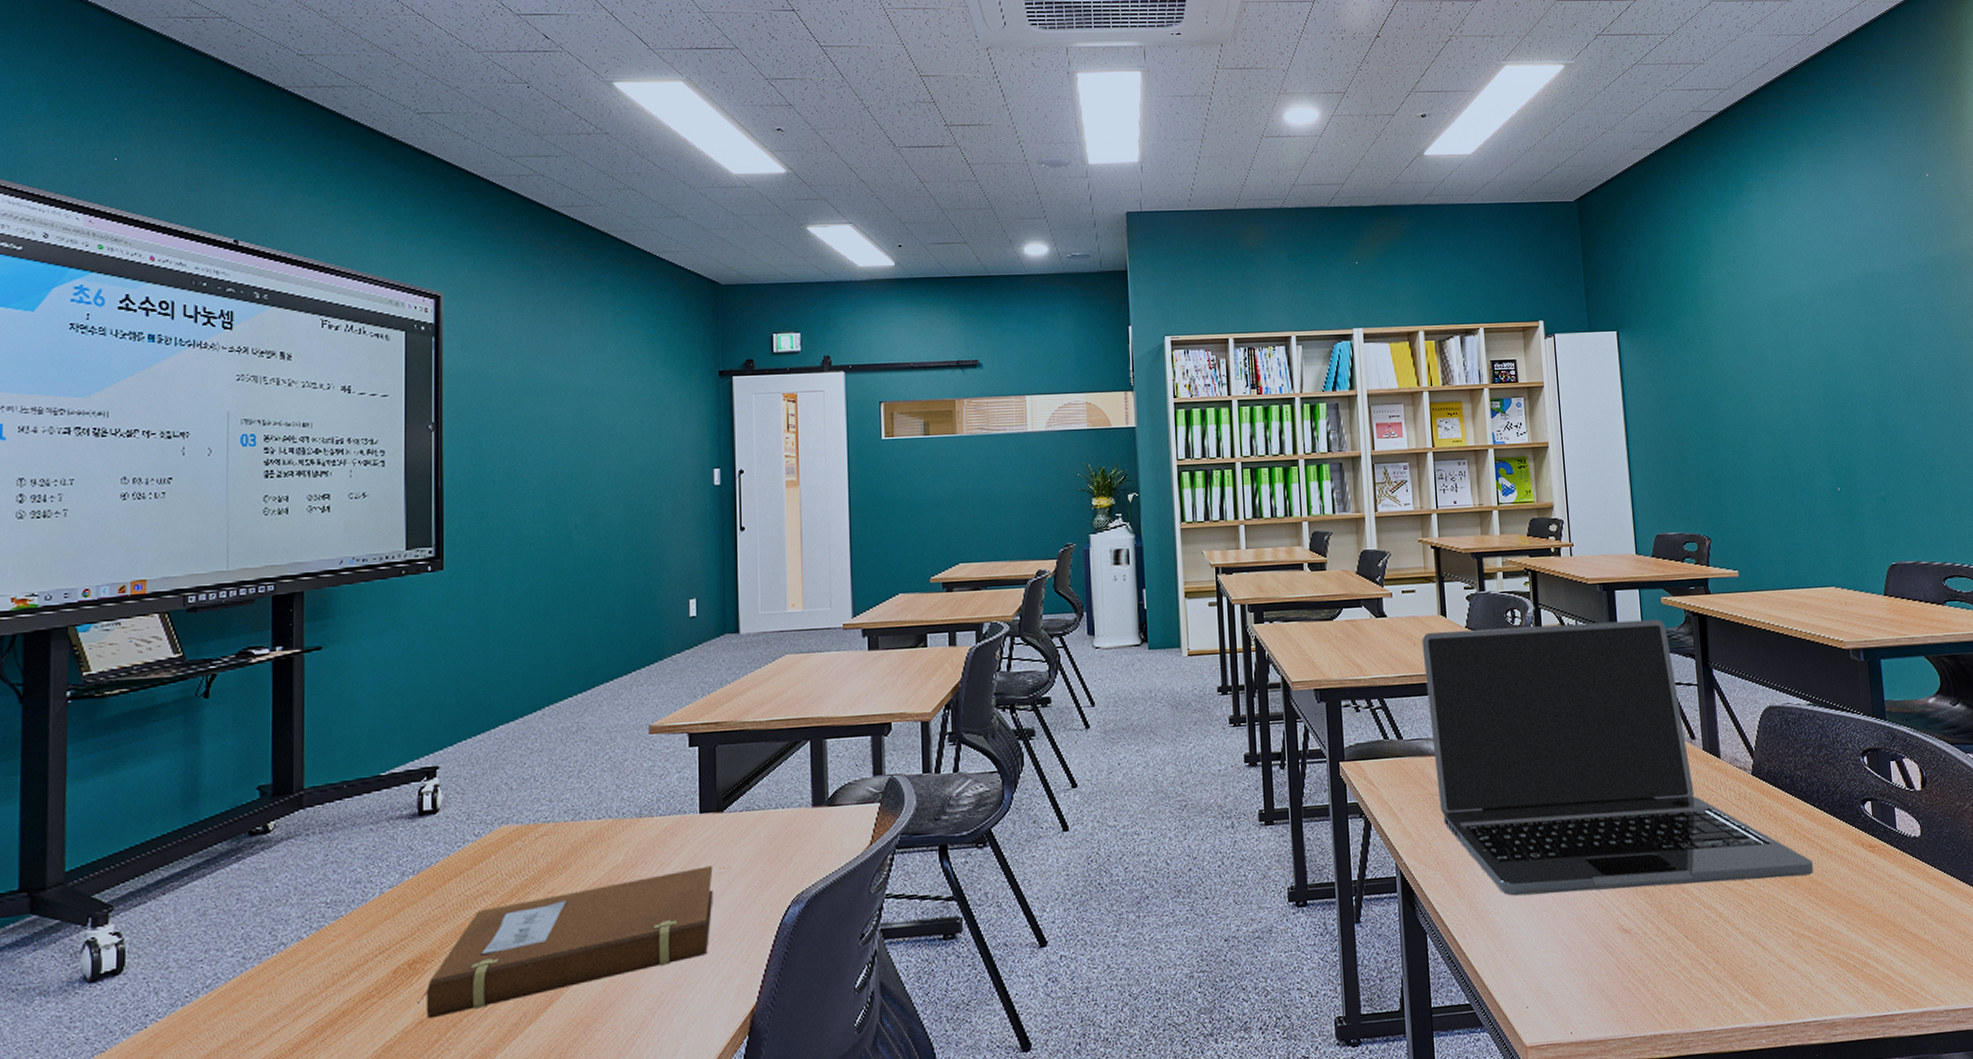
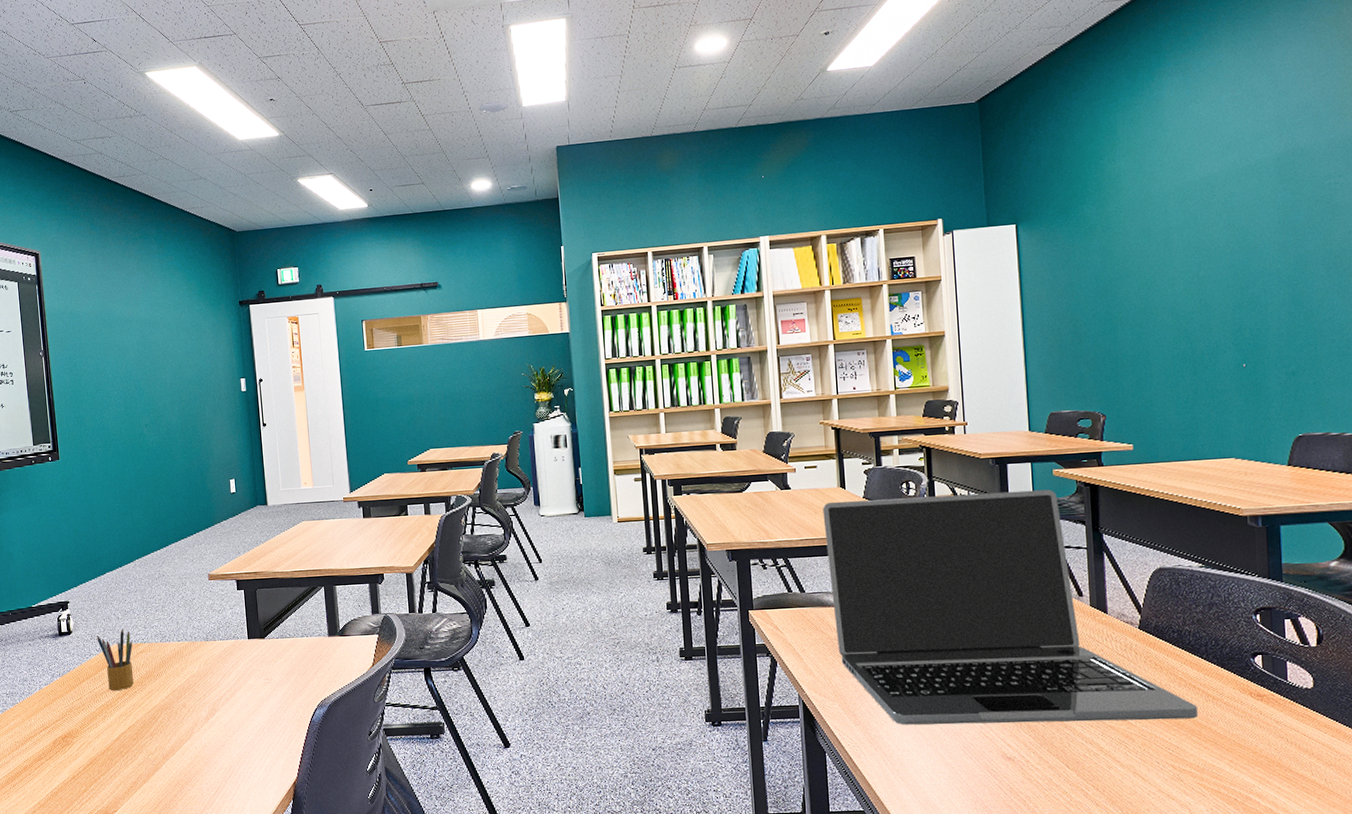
notebook: present [417,866,714,1019] -> none [70,678,262,776]
pencil box: none [476,803,529,893] -> present [97,629,134,691]

